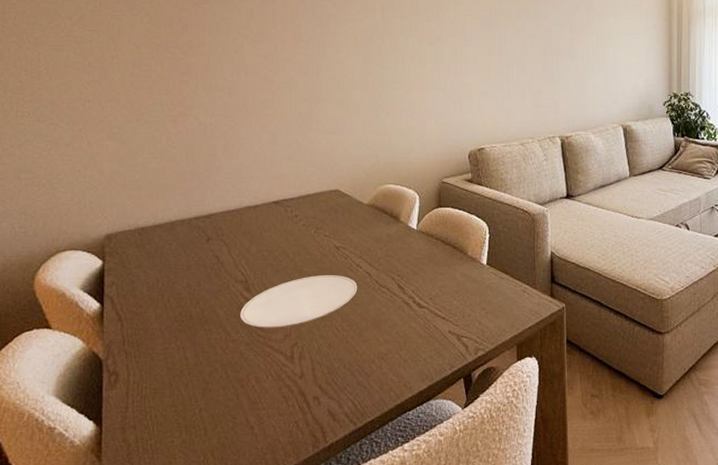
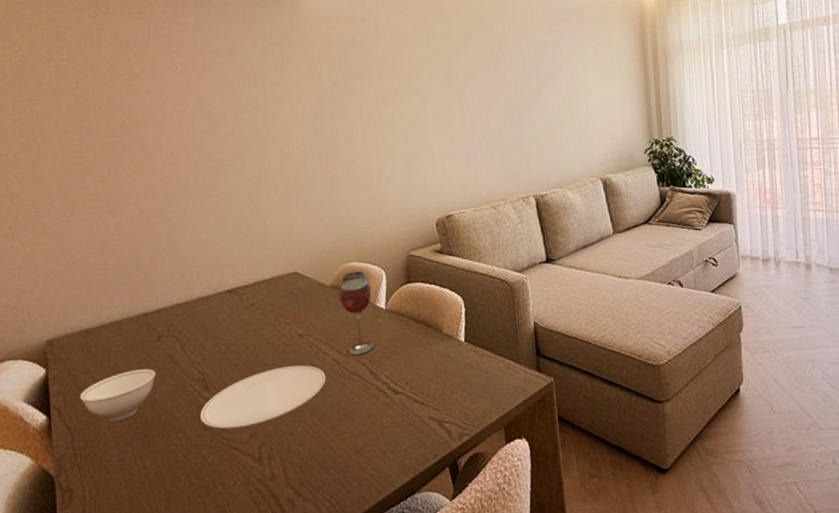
bowl: none [132,268,203,314] -> present [80,369,156,423]
wineglass: none [375,193,405,269] -> present [339,271,374,355]

